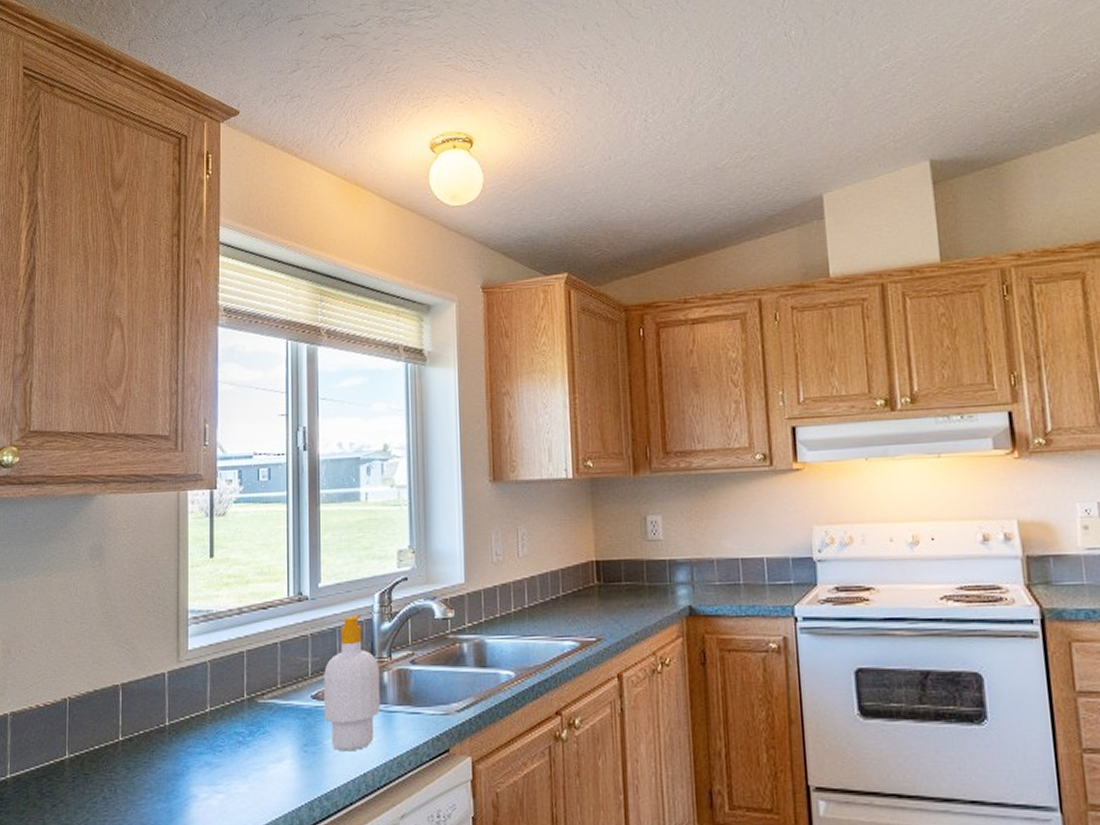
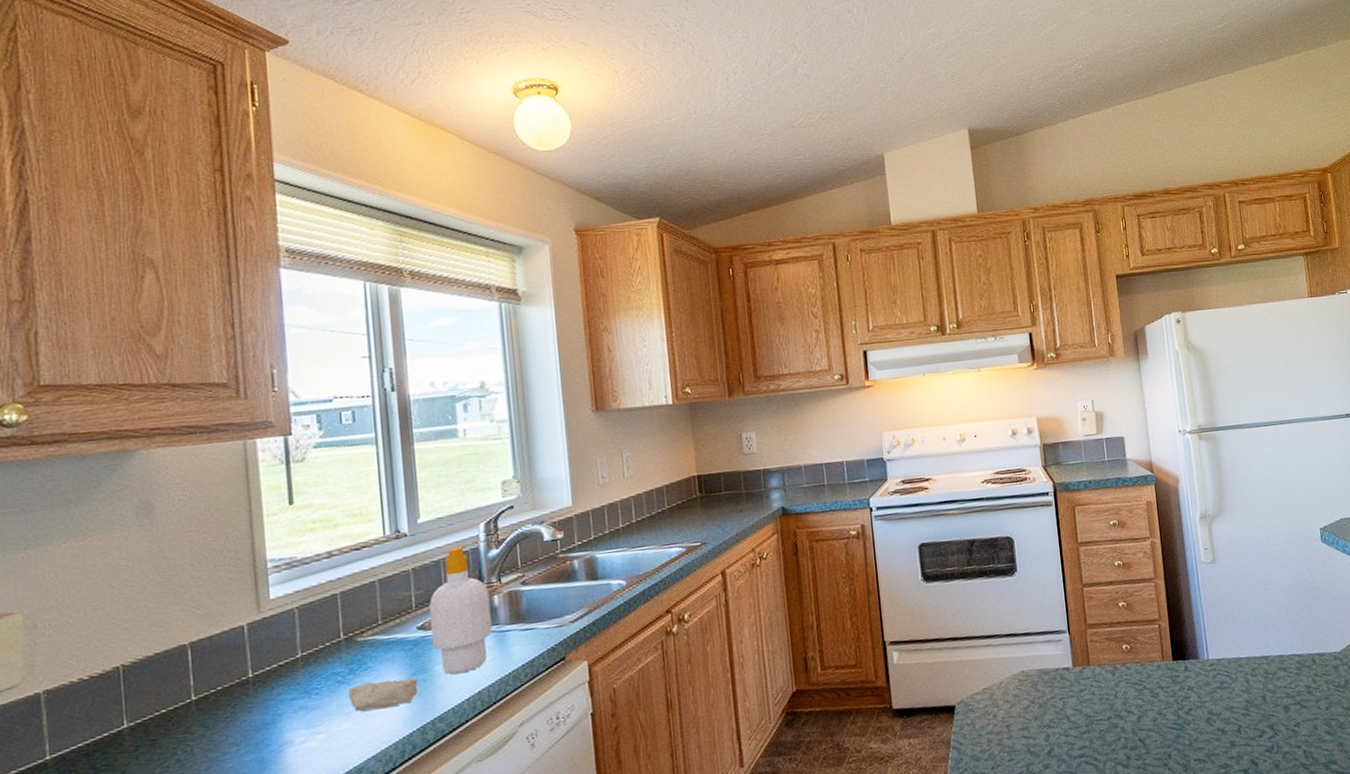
soap bar: none [248,747,309,777] -> present [349,678,418,711]

